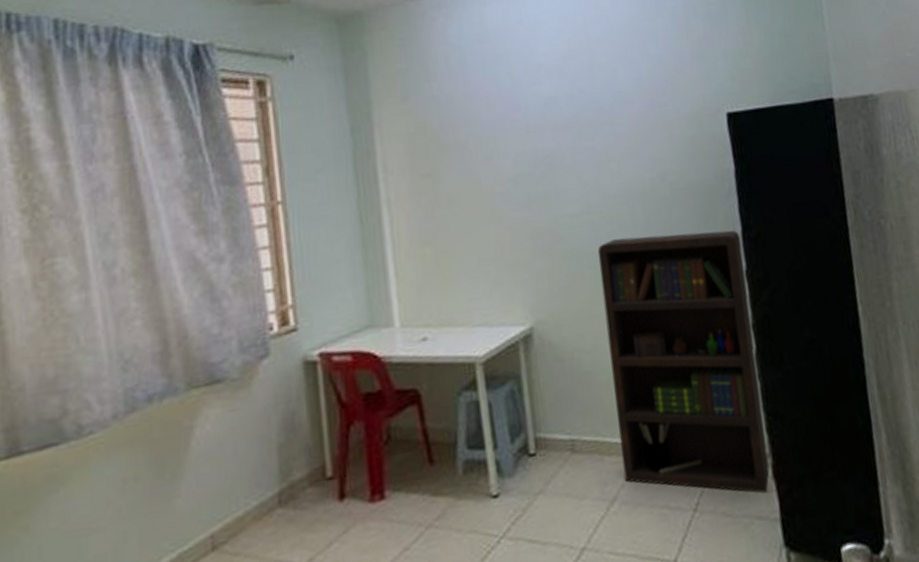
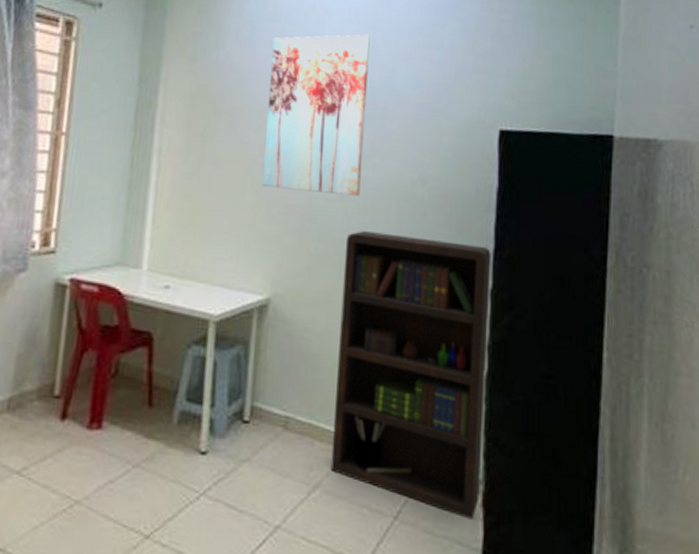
wall art: none [485,40,603,216] -> present [262,34,370,197]

